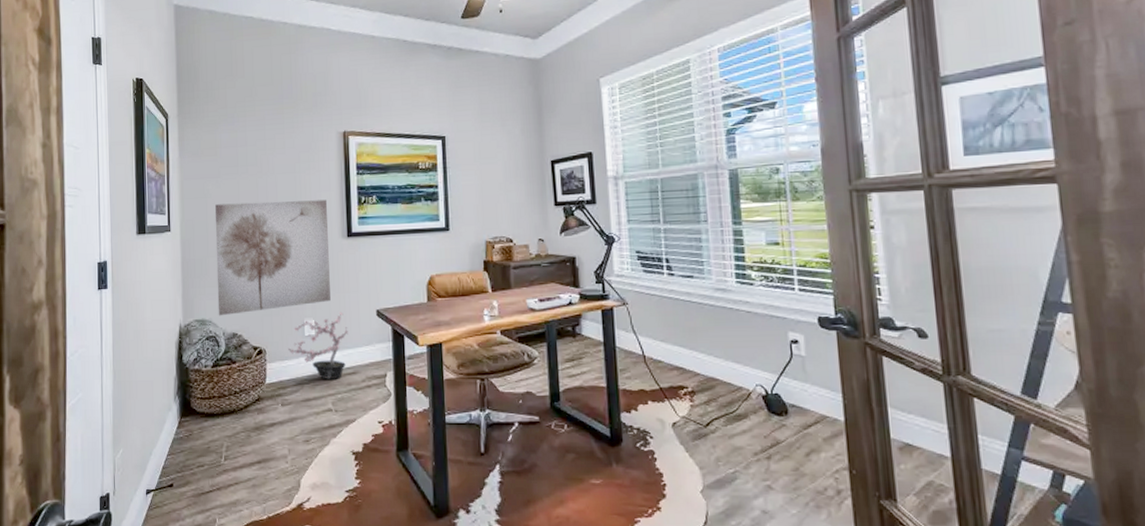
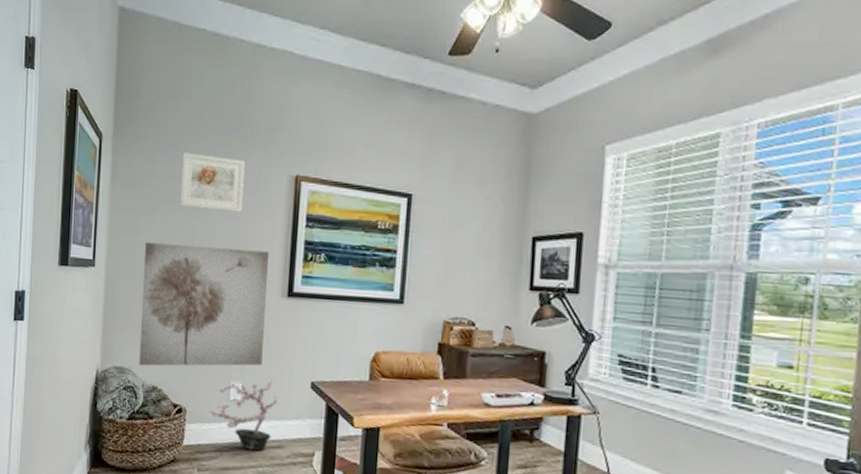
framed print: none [242,122,299,170] -> present [180,152,245,212]

